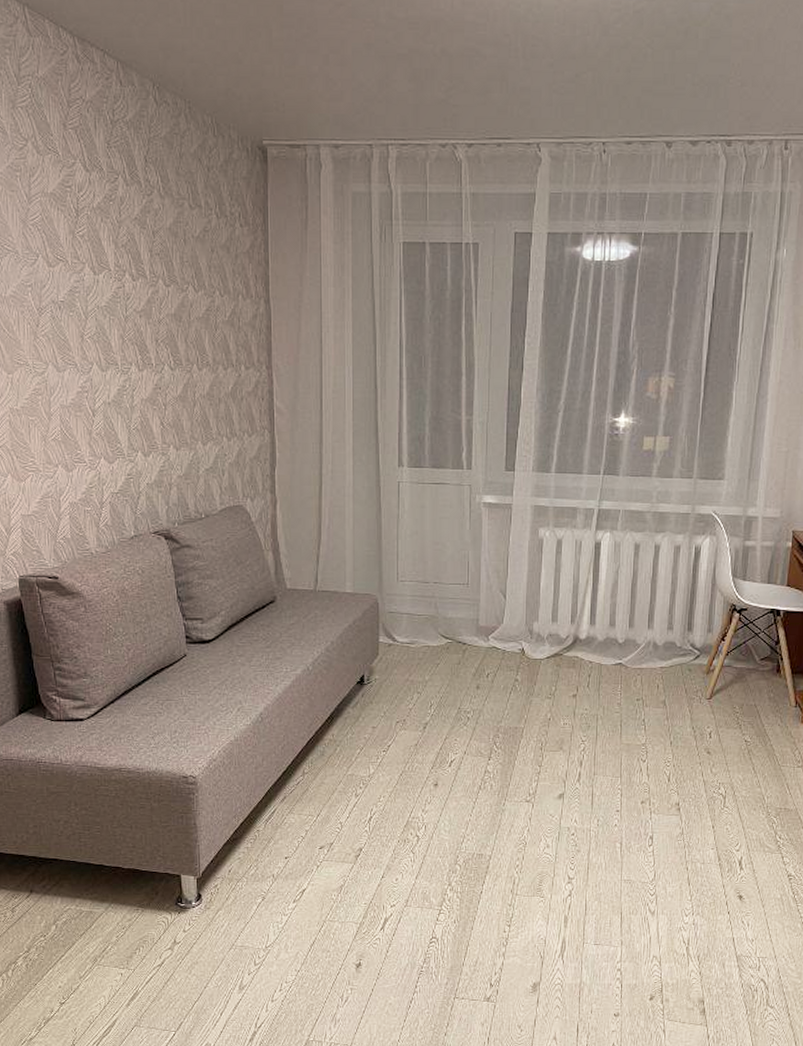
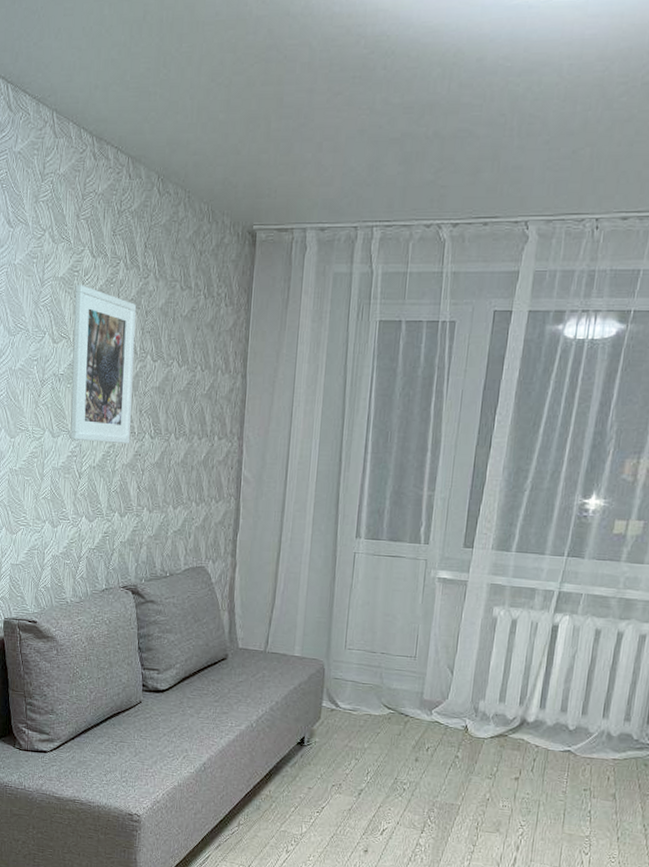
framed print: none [68,201,148,376] -> present [70,285,137,444]

